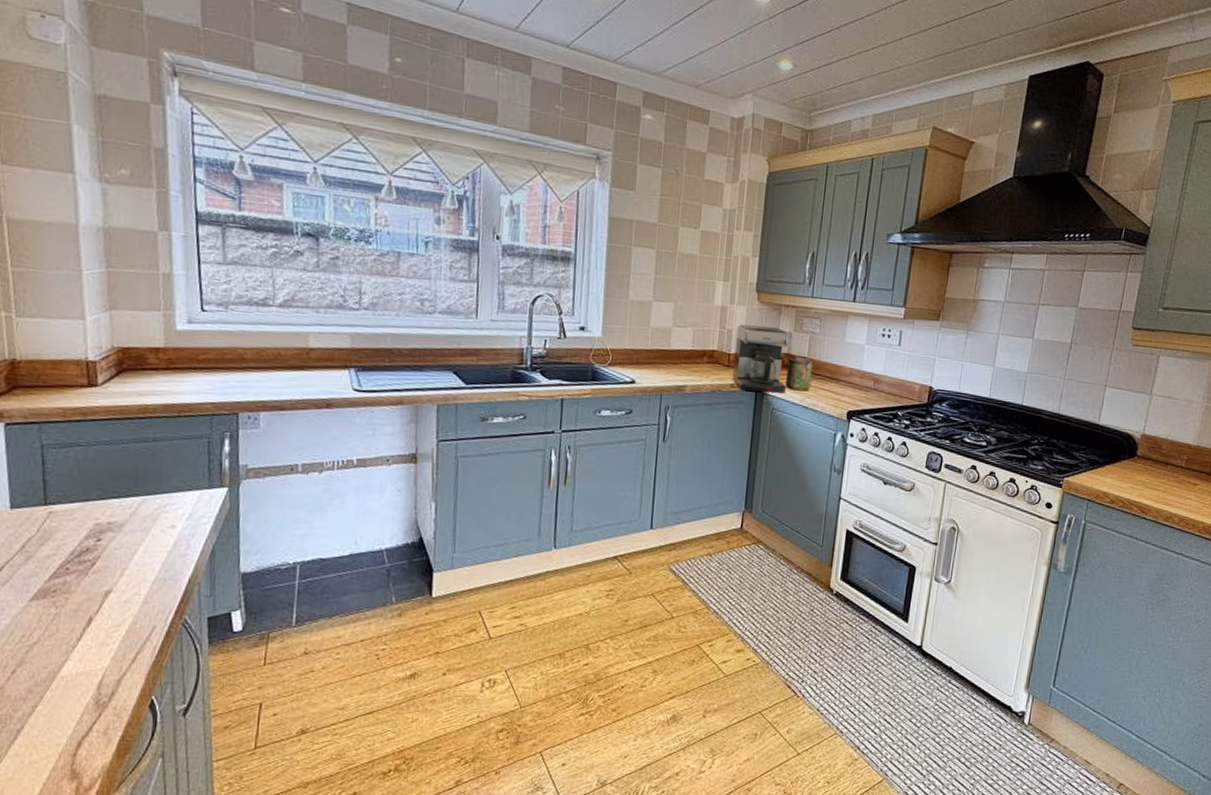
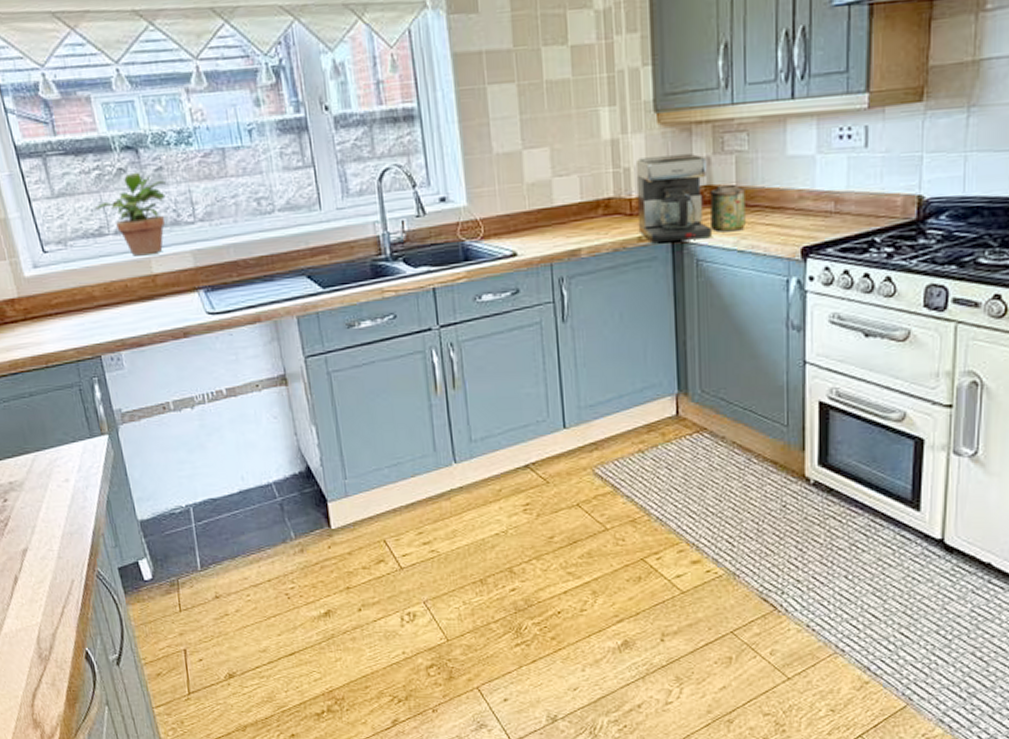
potted plant: none [265,256,339,331] -> present [95,171,166,256]

